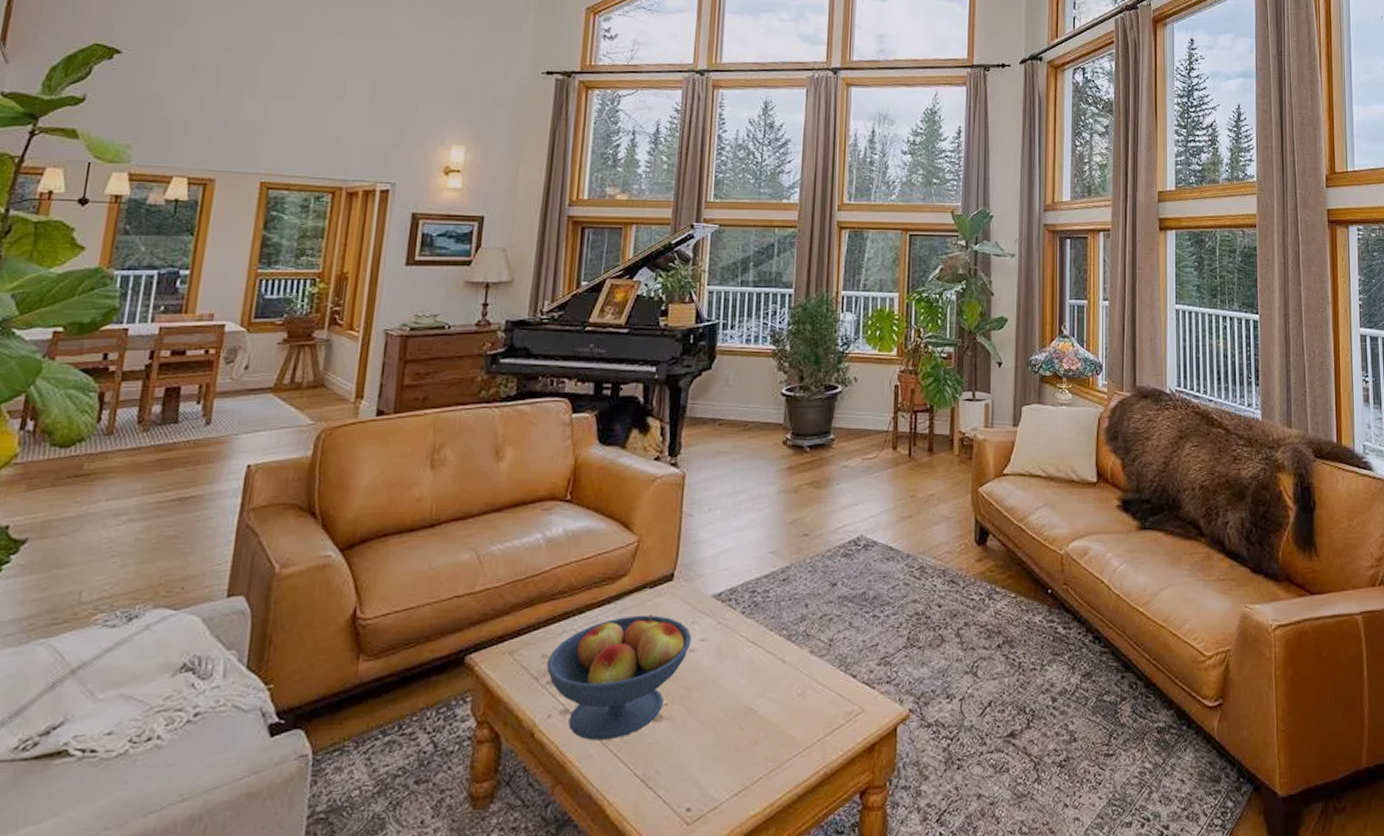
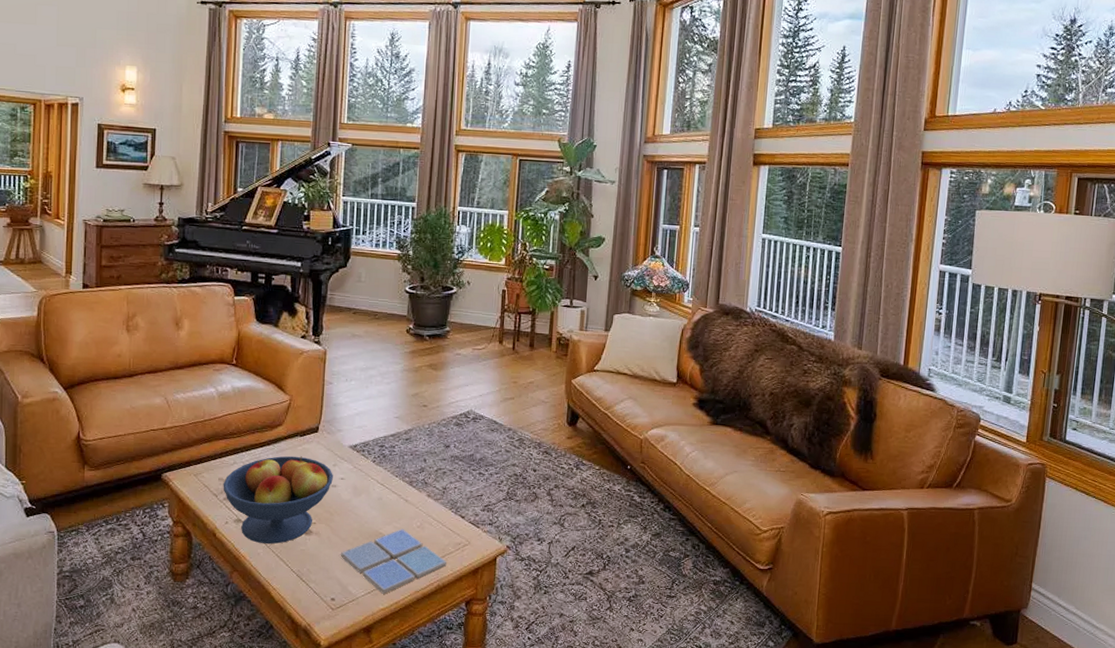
drink coaster: none [700,700,836,794] -> present [341,529,448,594]

